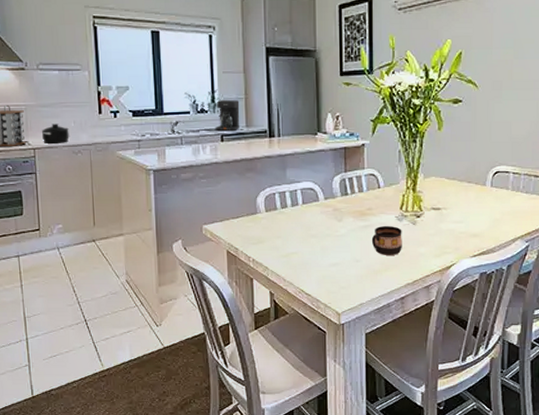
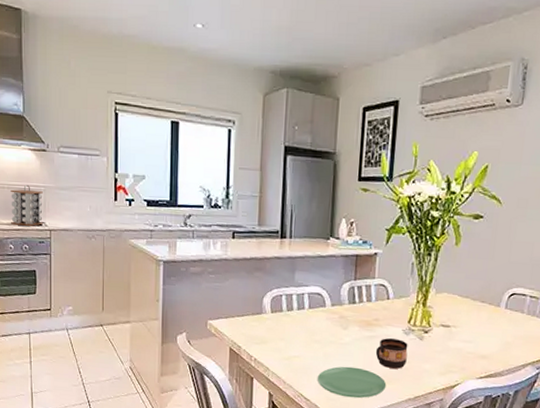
saucepan: present [41,124,69,143] -> none [58,207,85,227]
coffee maker: present [215,99,240,132] -> none [228,196,254,229]
plate: none [316,258,385,289] -> present [317,366,387,399]

